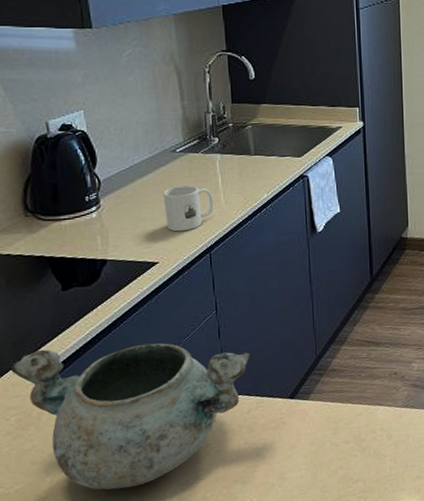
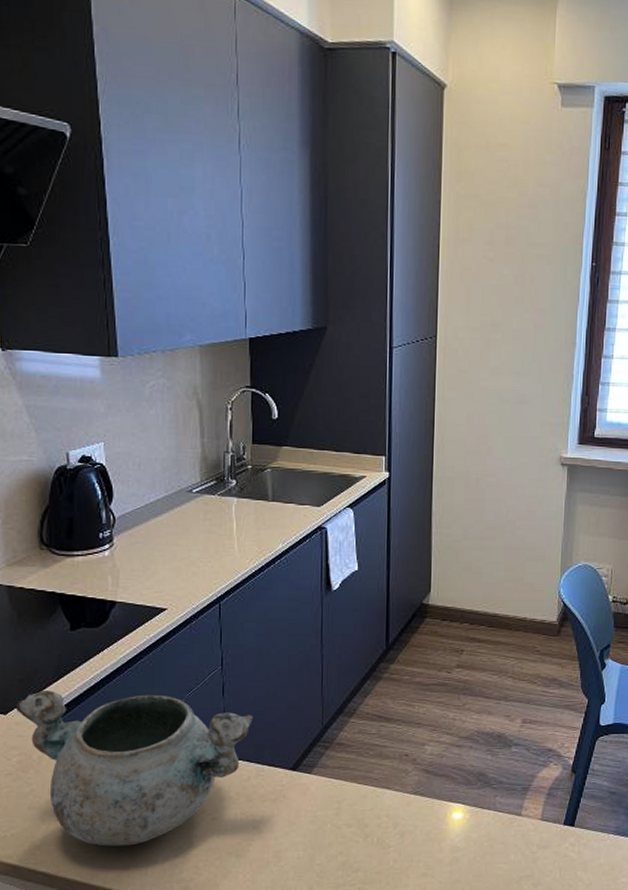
mug: present [162,185,214,232] -> none [176,529,227,578]

